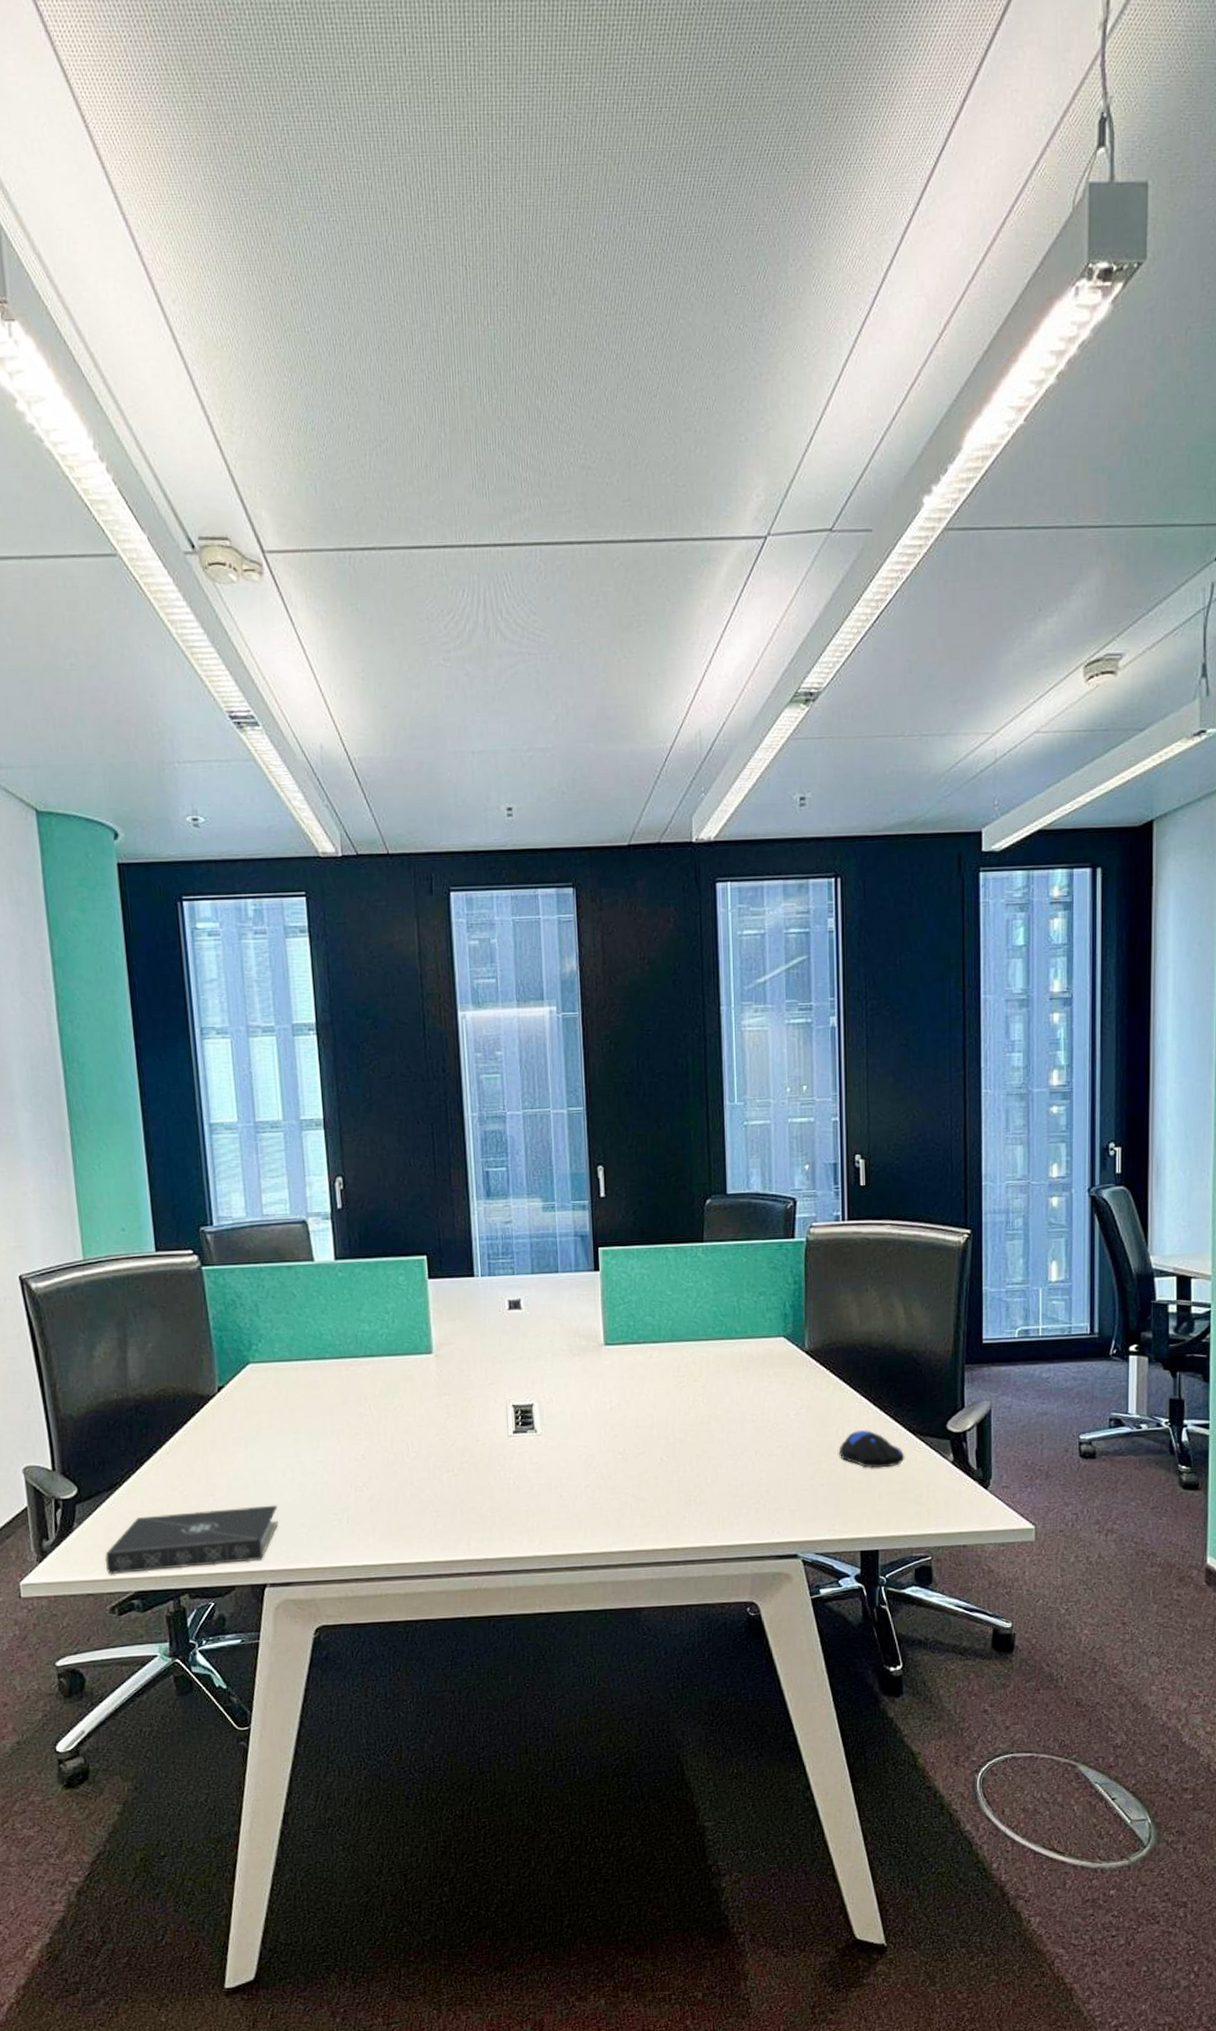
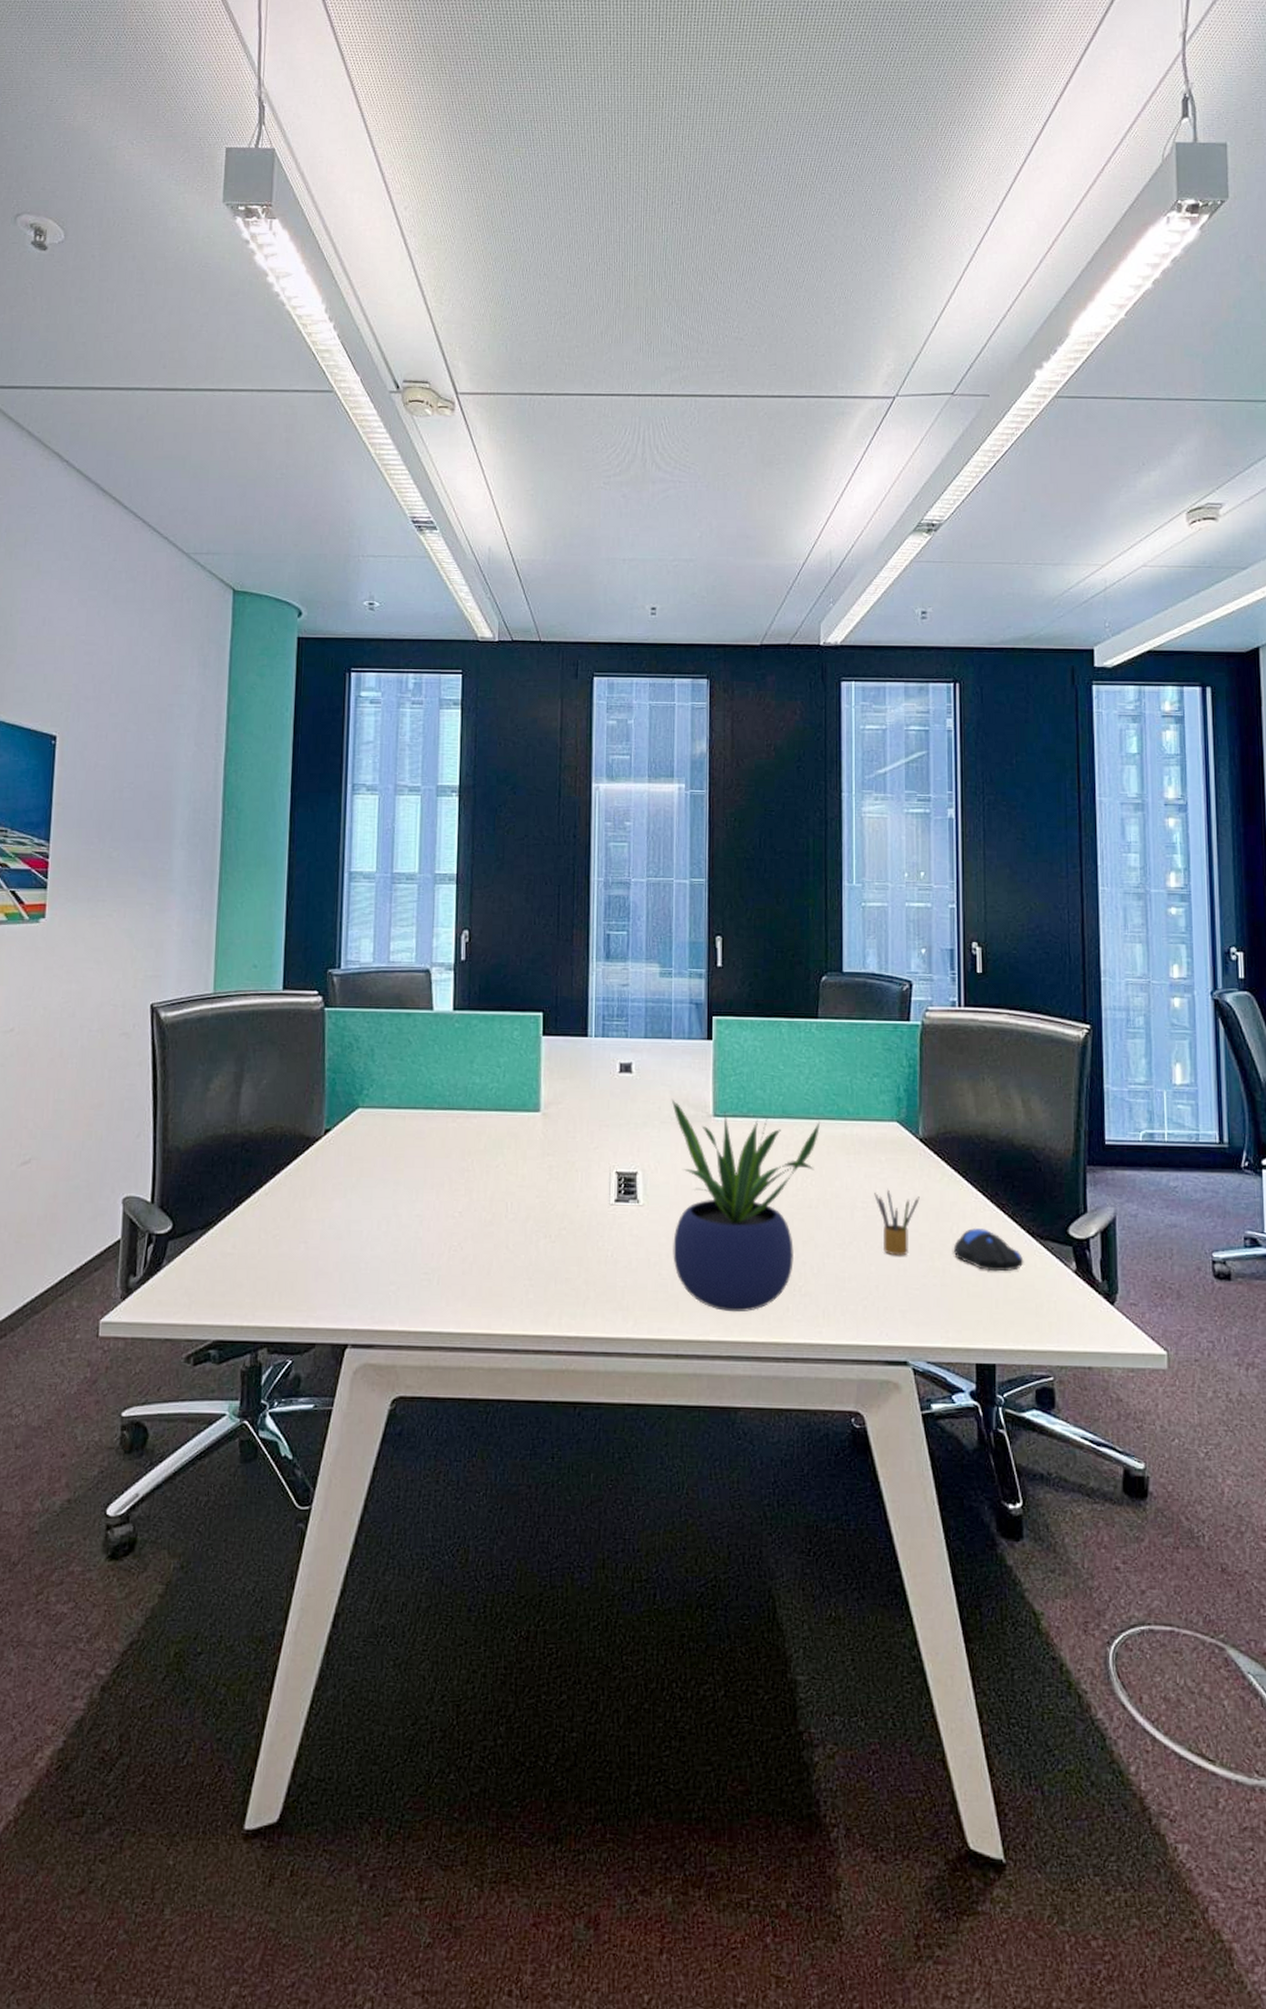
book: present [104,1505,279,1575] -> none [187,1257,369,1320]
potted plant: none [562,1331,710,1525] -> present [671,1098,821,1312]
pencil box: none [763,1400,807,1462] -> present [874,1188,920,1256]

